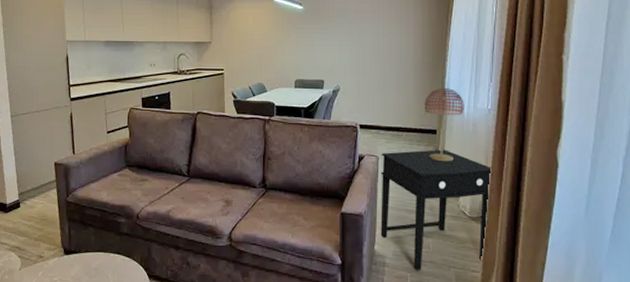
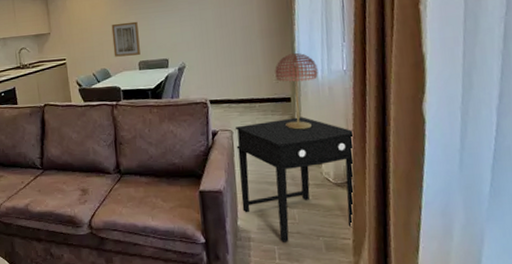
wall art: none [271,40,298,74] -> present [111,21,140,57]

